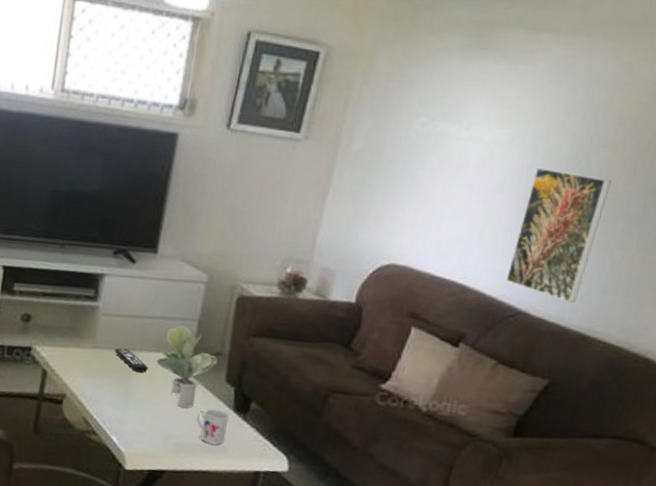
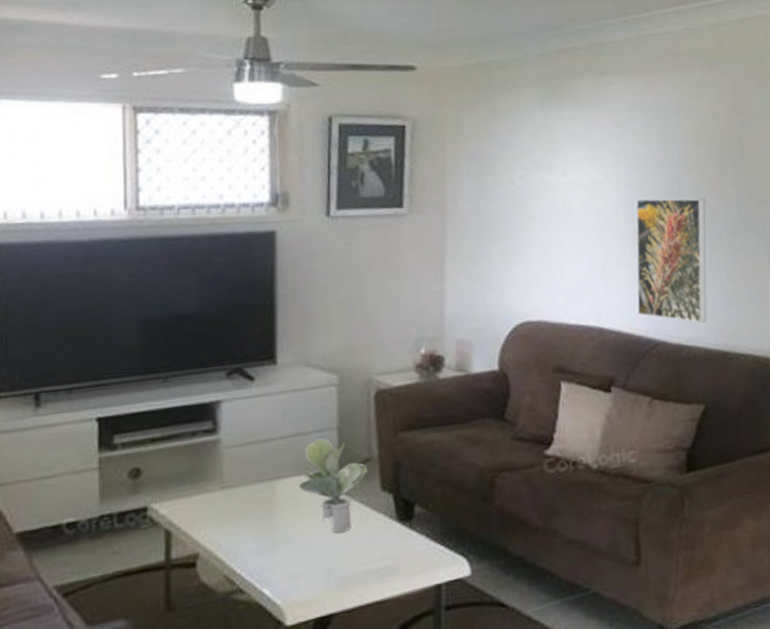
remote control: present [115,348,148,373] -> none [248,480,291,505]
mug: present [195,408,230,446] -> none [356,523,394,568]

